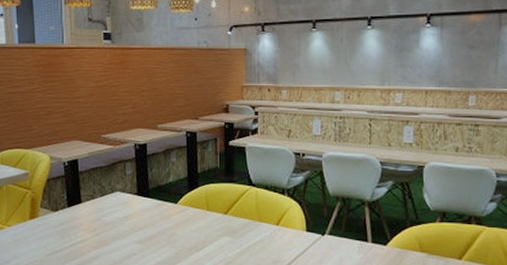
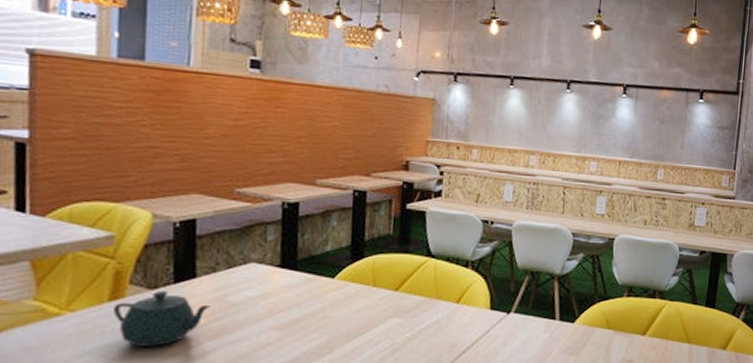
teapot: none [32,212,93,253] -> present [112,291,212,347]

